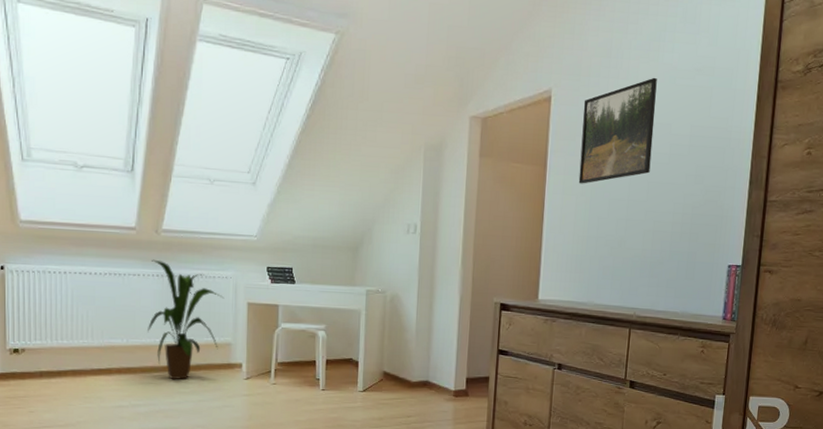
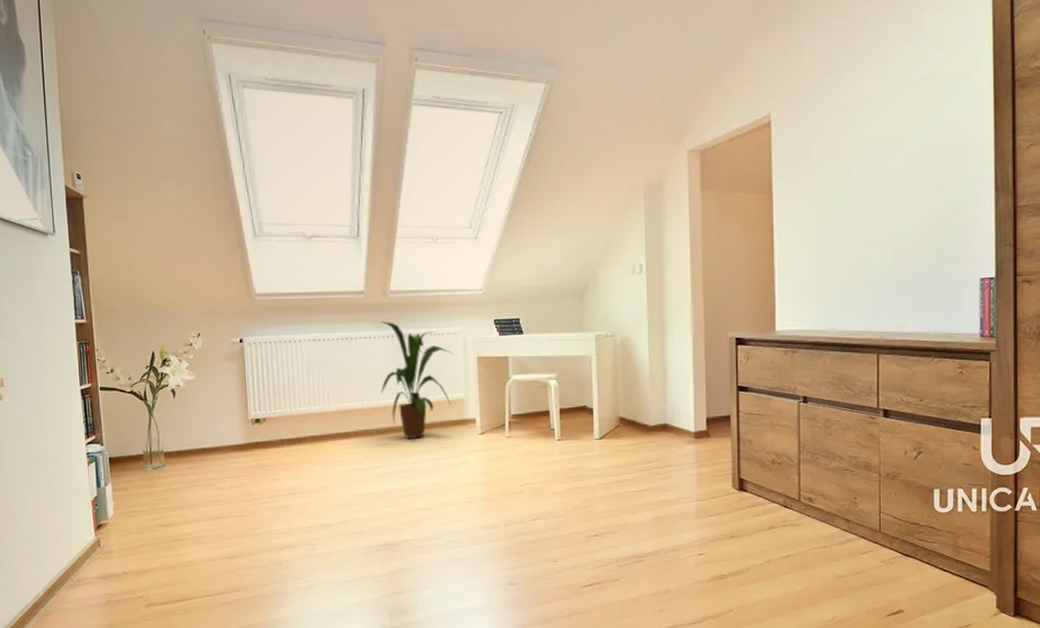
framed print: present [578,77,657,184] -> none [806,90,884,208]

